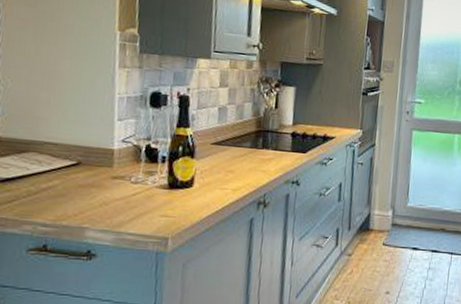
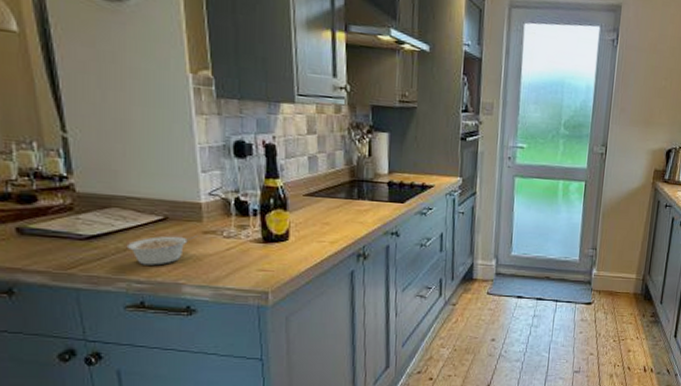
legume: none [37,180,107,209] -> present [126,236,198,266]

